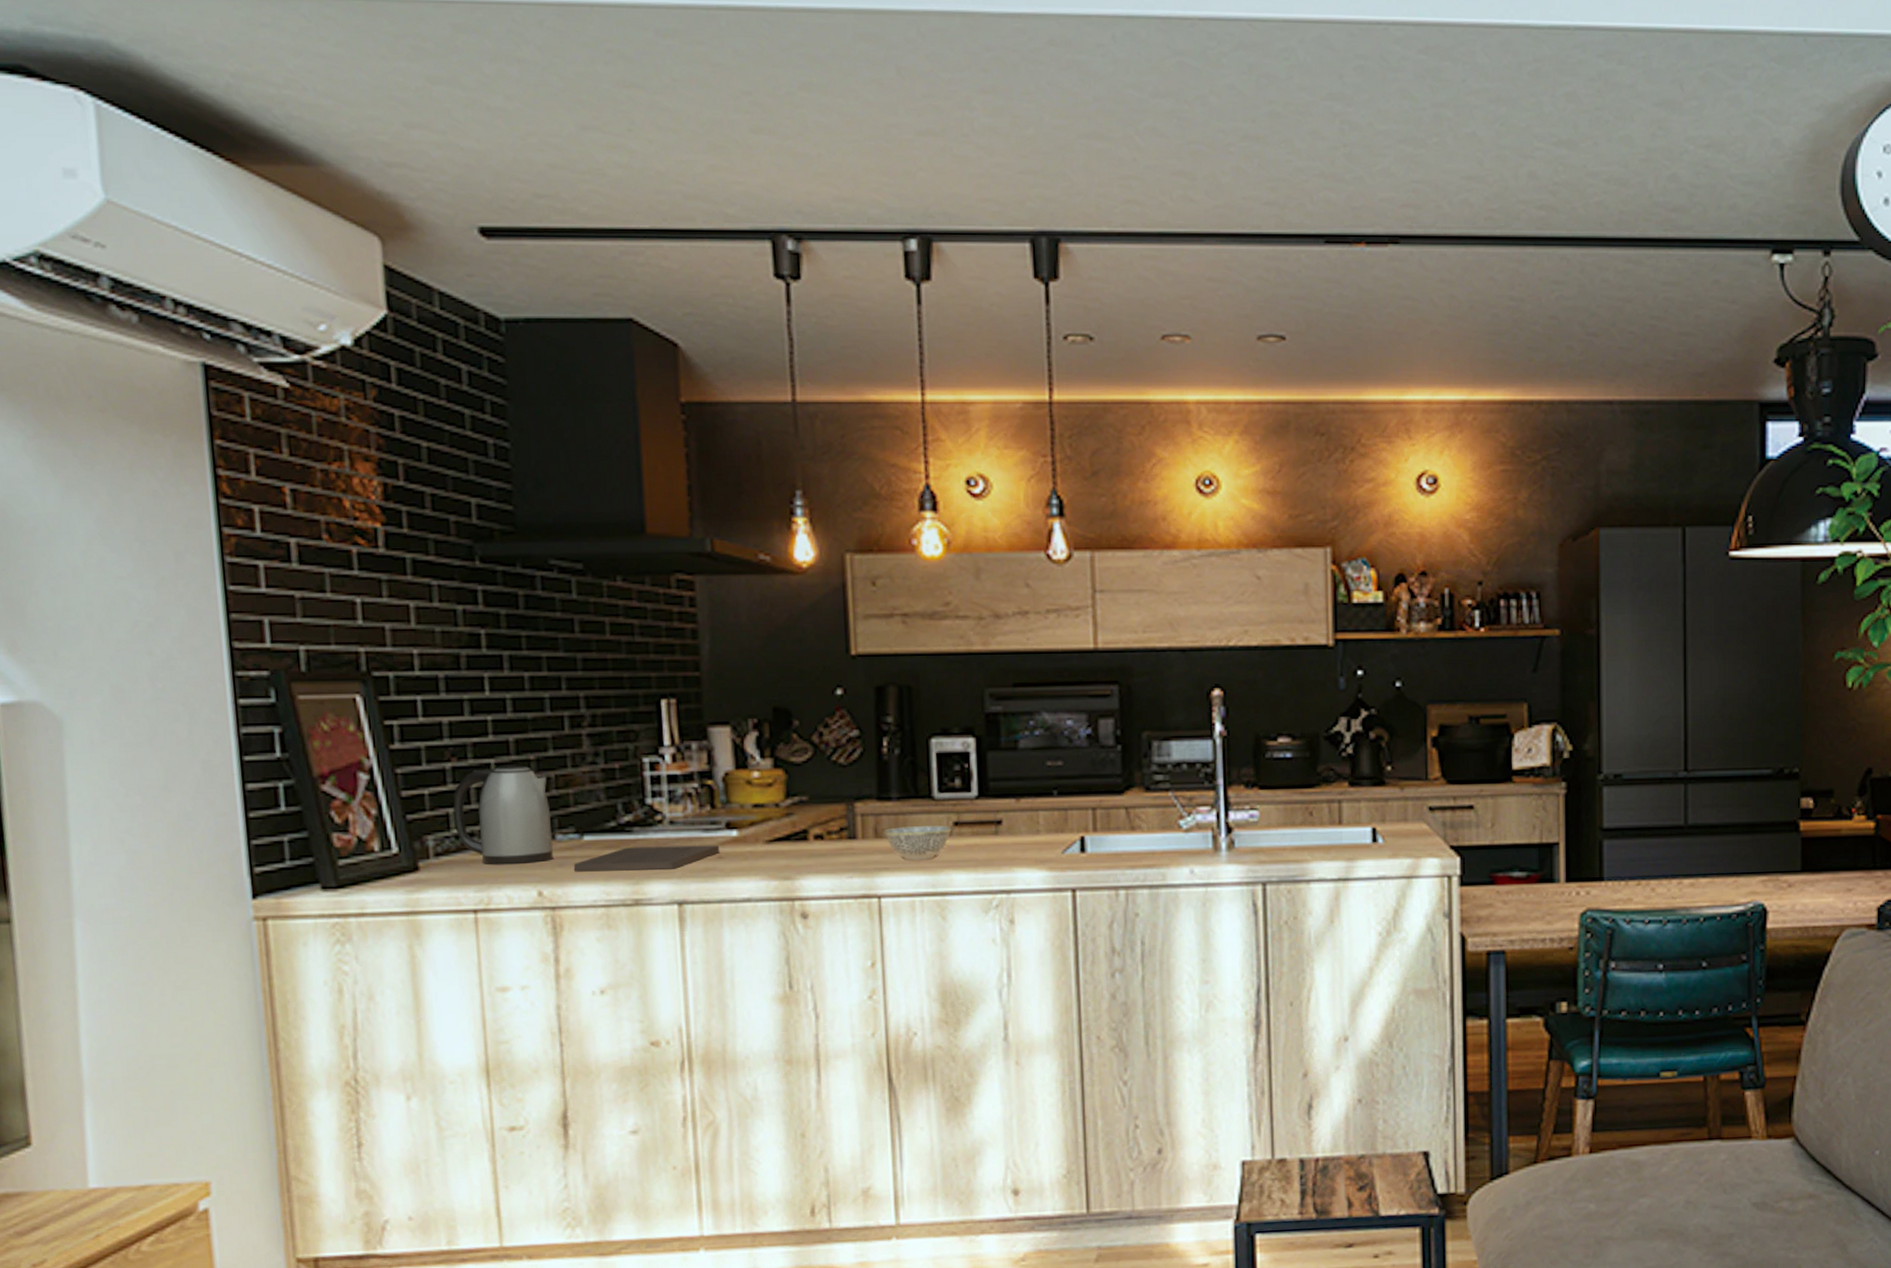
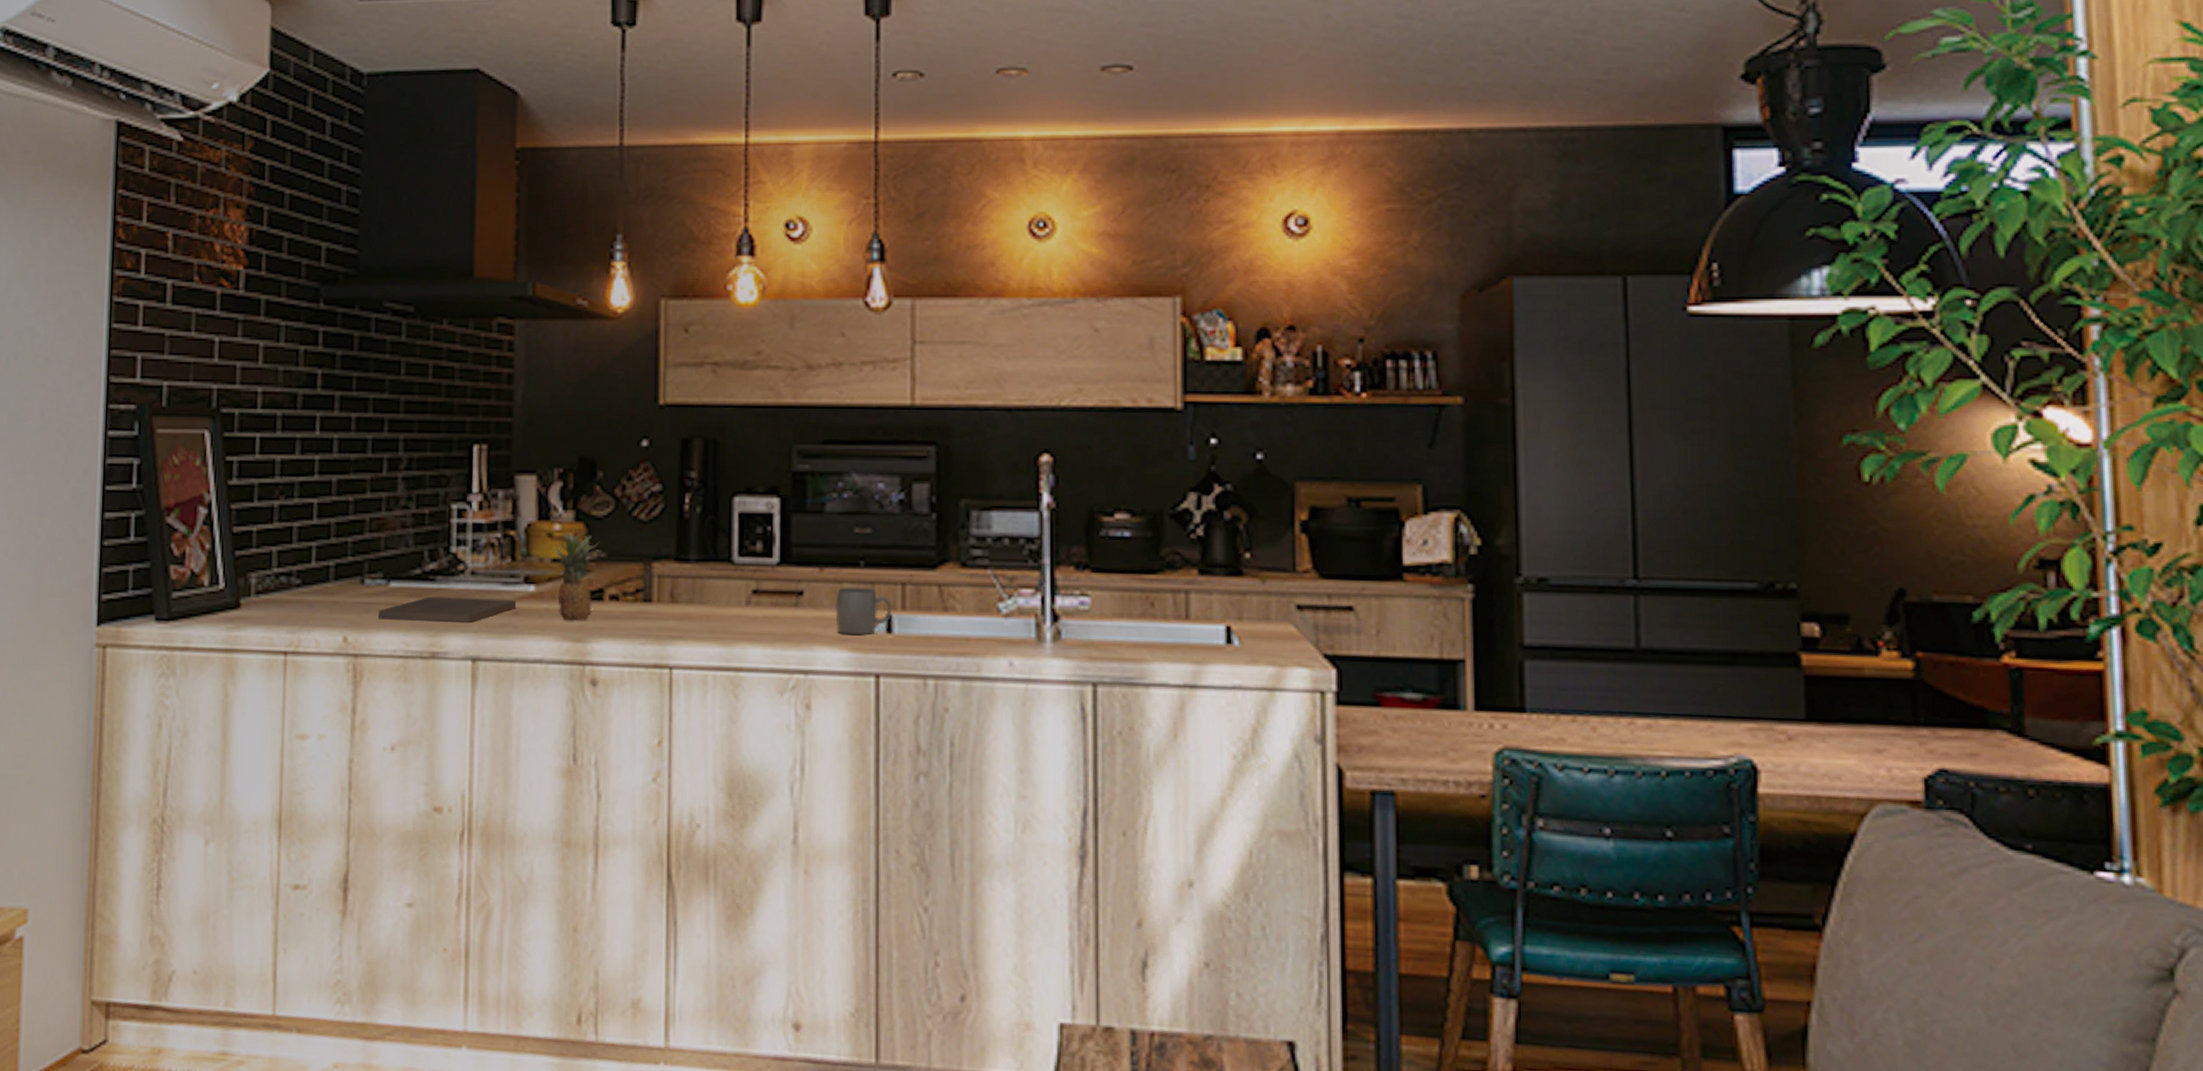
kettle: present [453,764,553,866] -> none [276,505,363,608]
fruit: none [753,778,803,862] -> present [553,531,602,623]
bowl: present [883,825,952,862] -> none [679,592,750,632]
mug: none [1032,813,1085,857] -> present [835,587,893,636]

